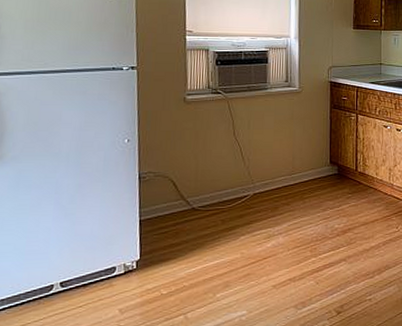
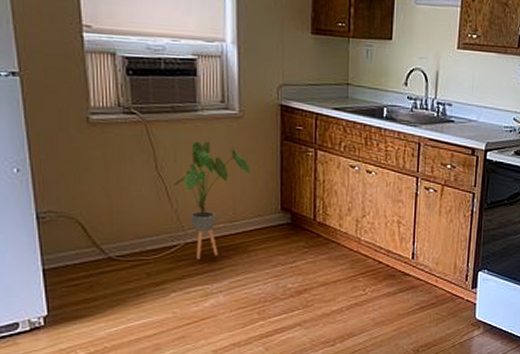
house plant: none [245,112,306,208] -> present [172,141,250,260]

